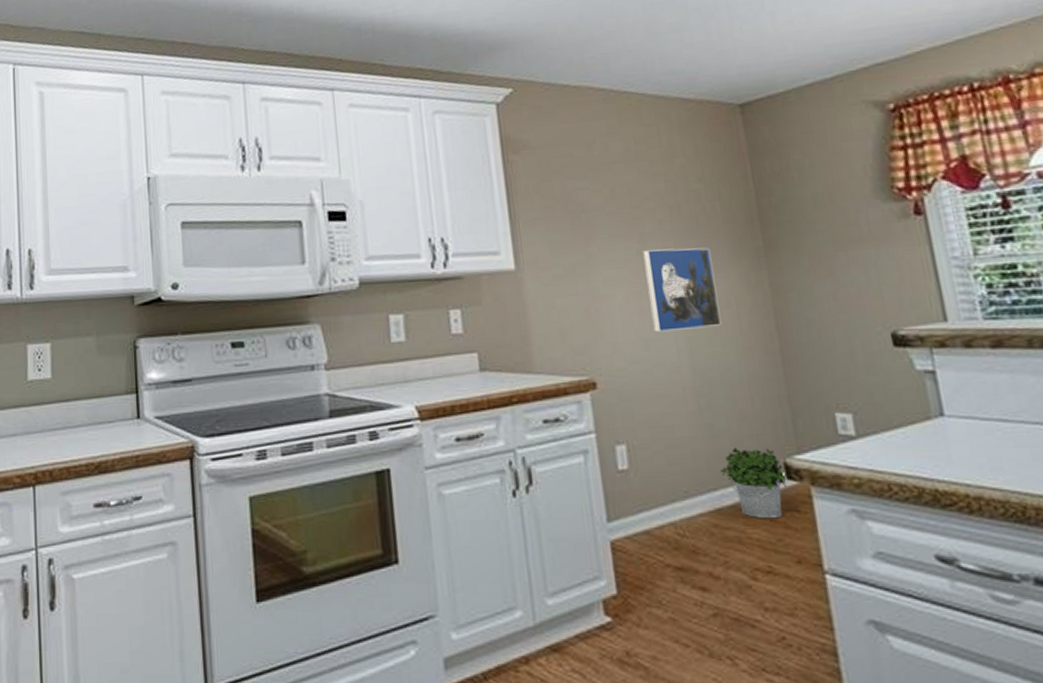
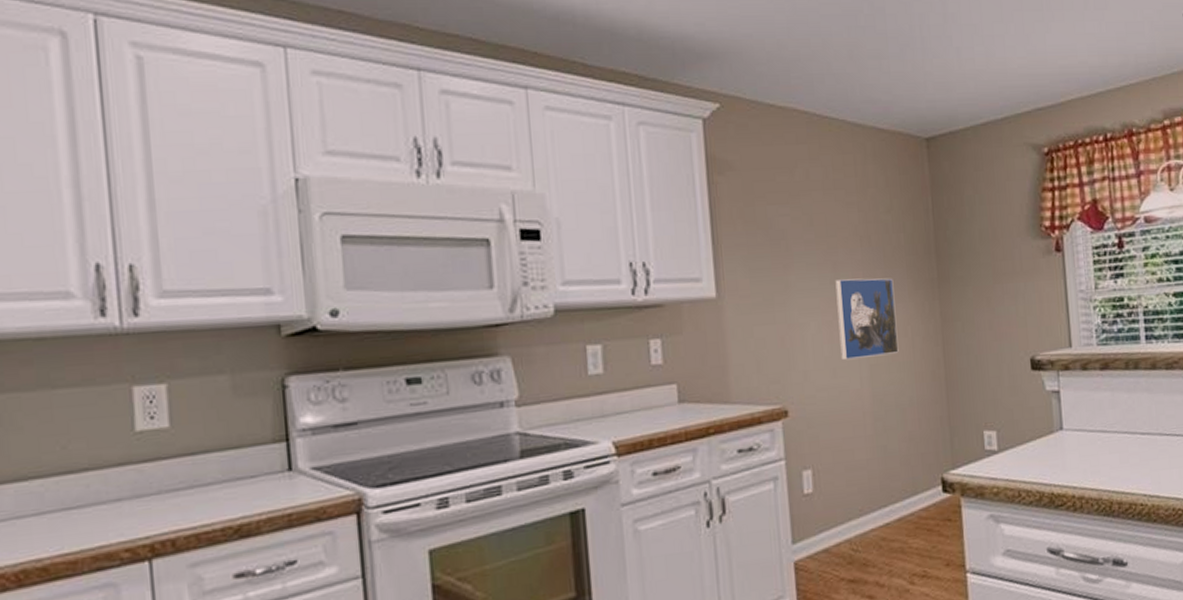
potted plant: present [720,447,787,519] -> none [890,466,943,530]

